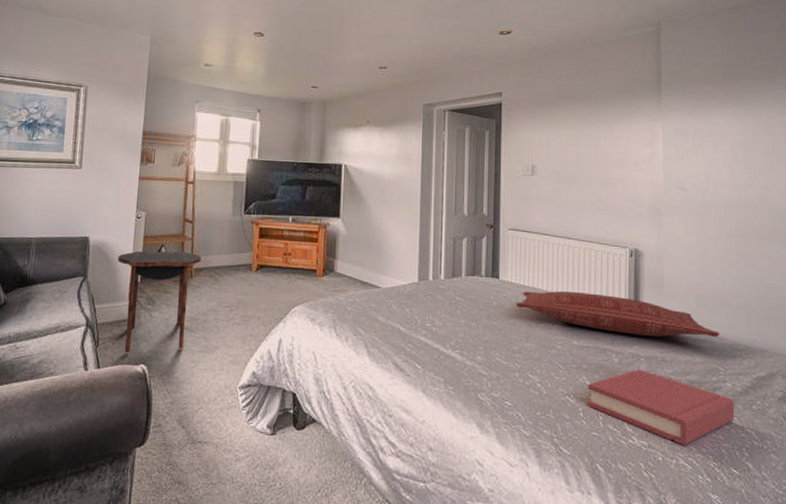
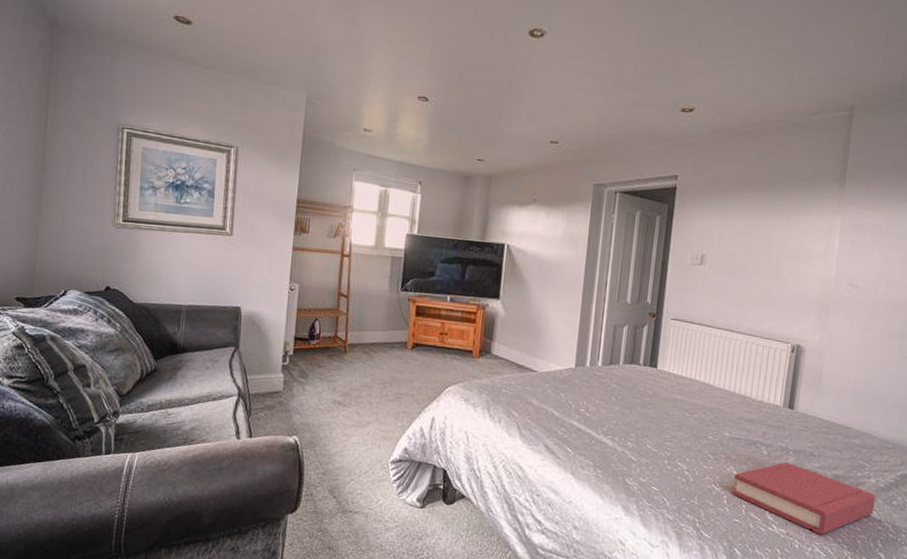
side table: present [118,251,201,352] -> none [270,323,356,423]
pillow: present [515,290,720,337] -> none [671,381,871,435]

